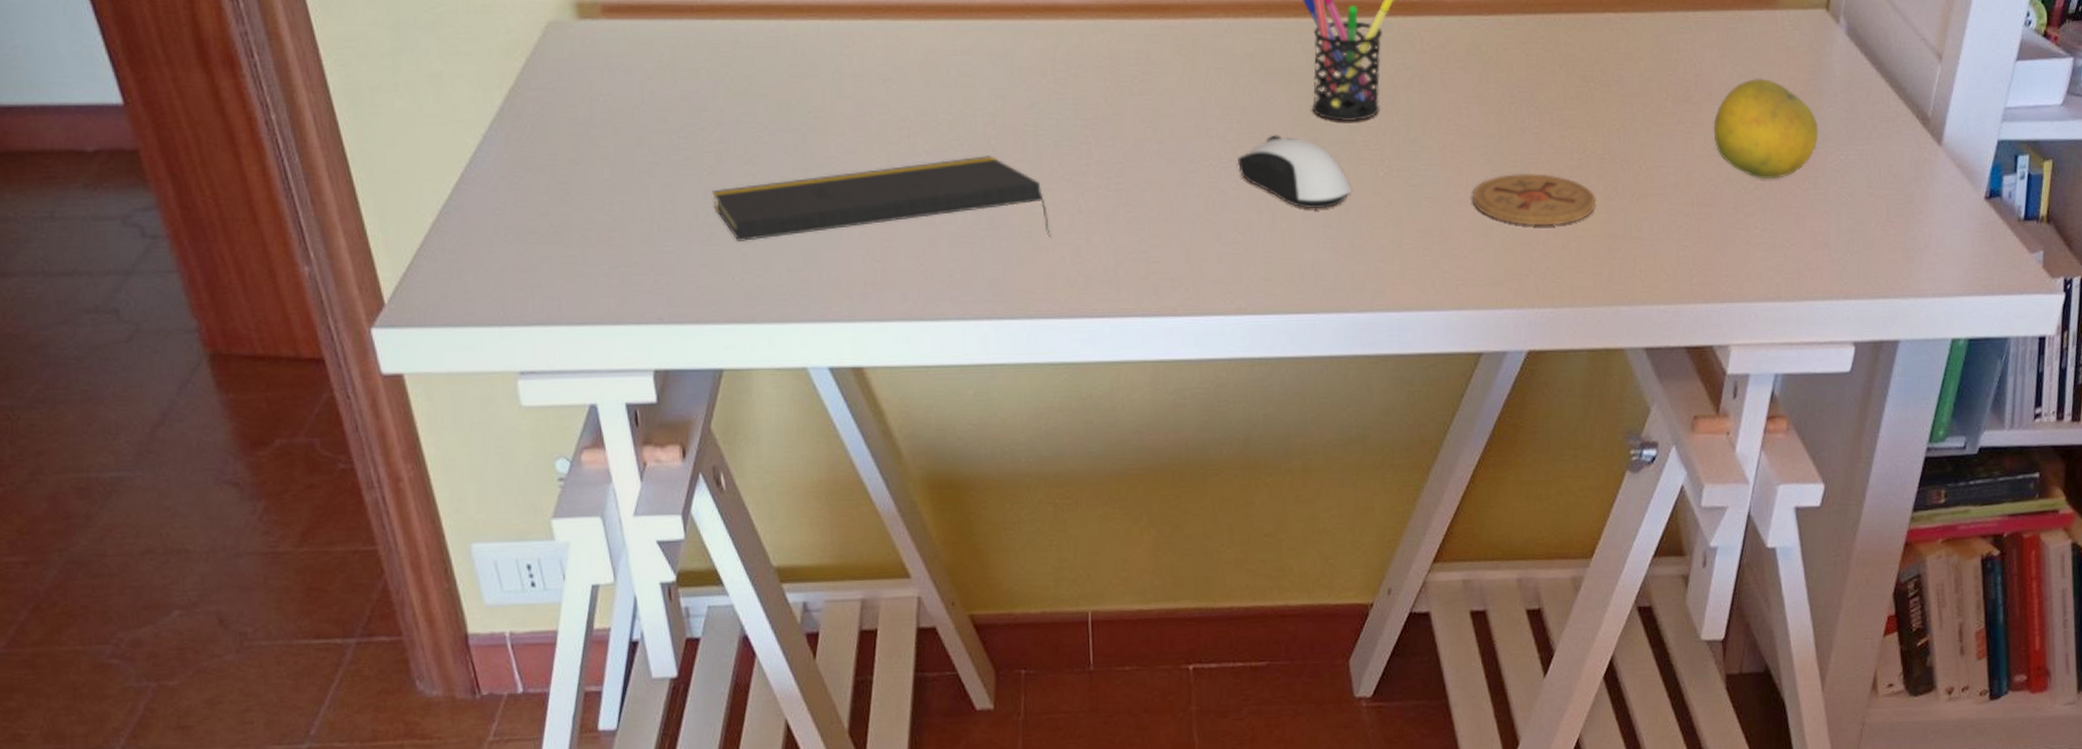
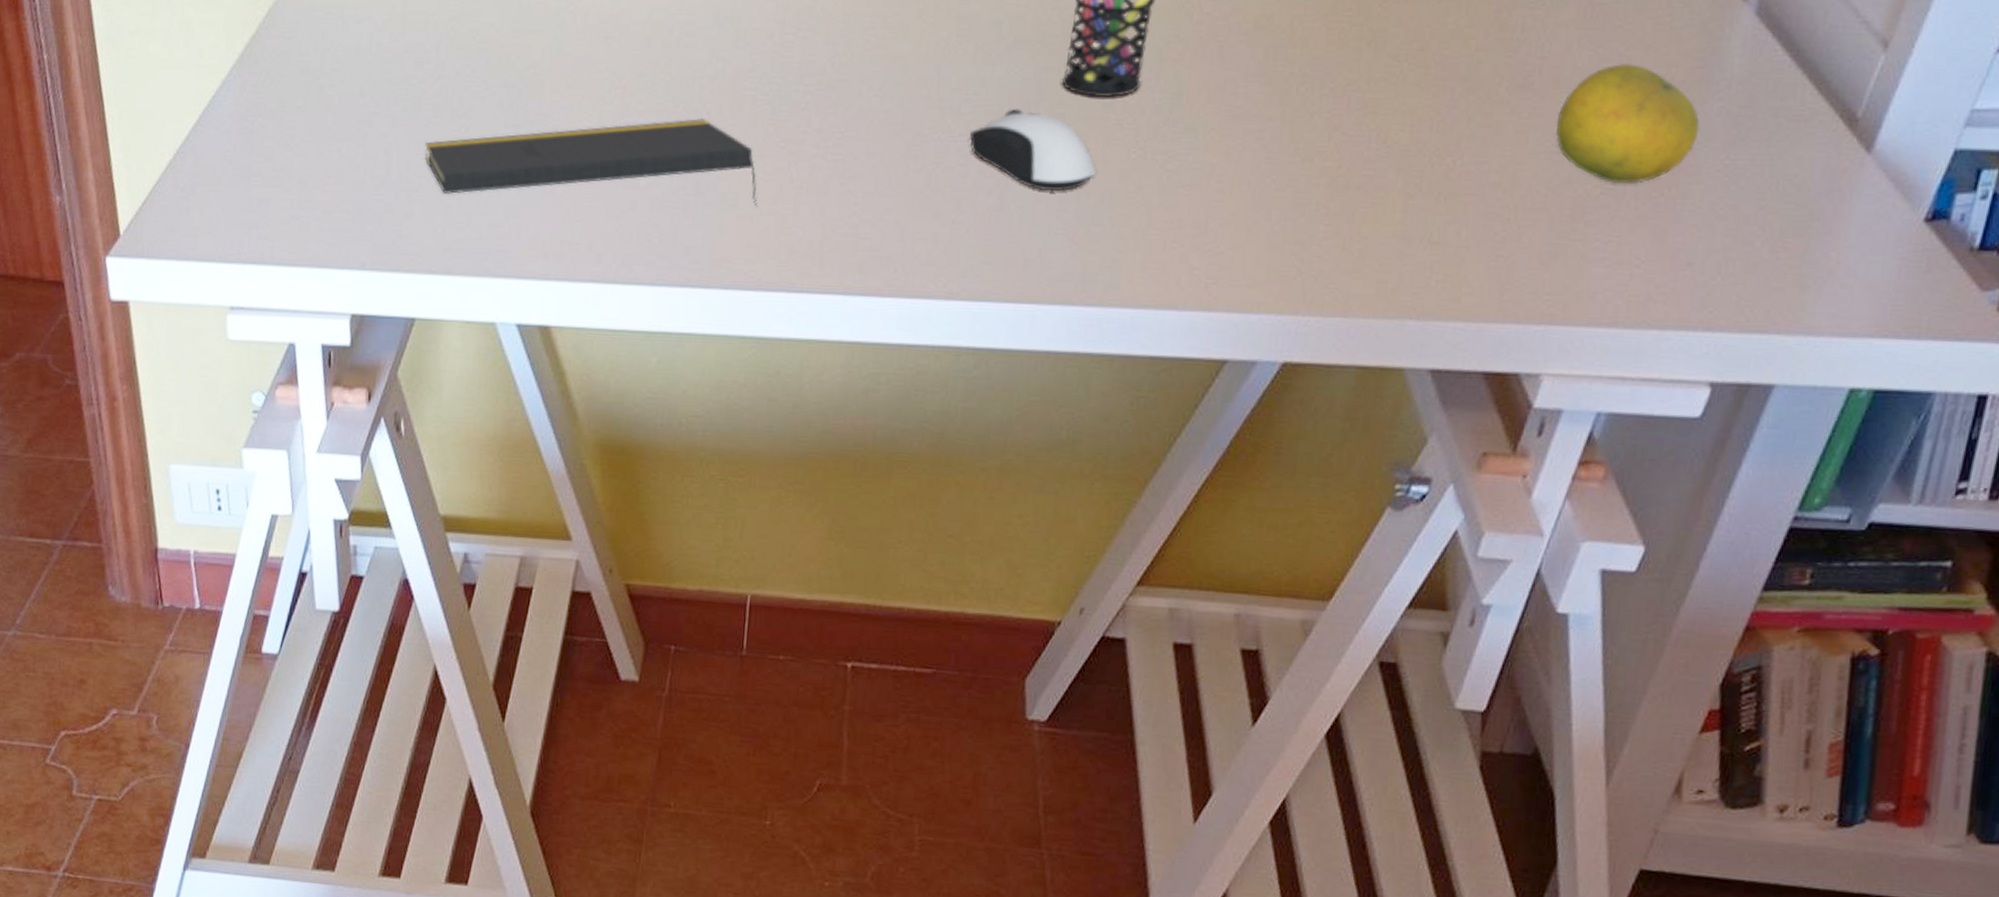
coaster: present [1473,173,1596,226] -> none [1239,162,1392,224]

